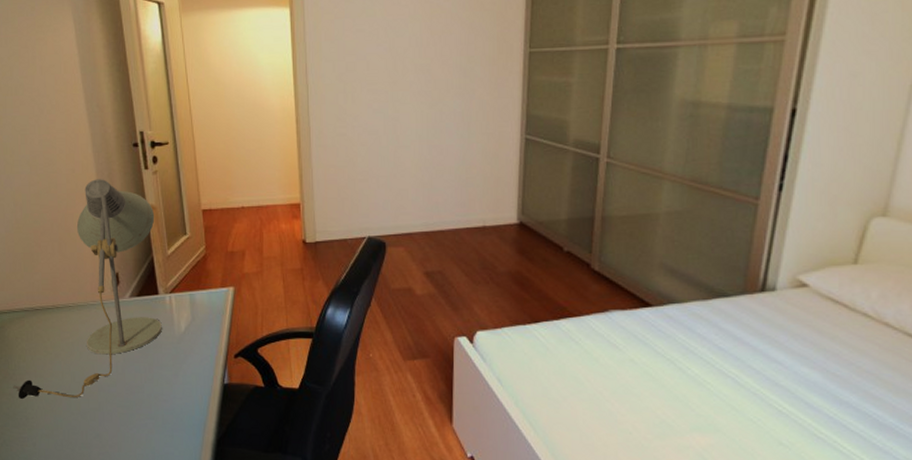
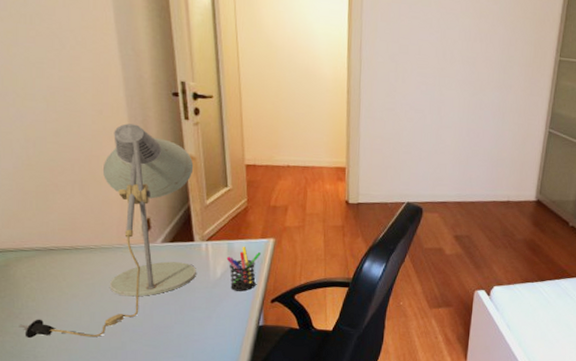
pen holder: none [189,296,222,346] -> present [226,246,261,291]

